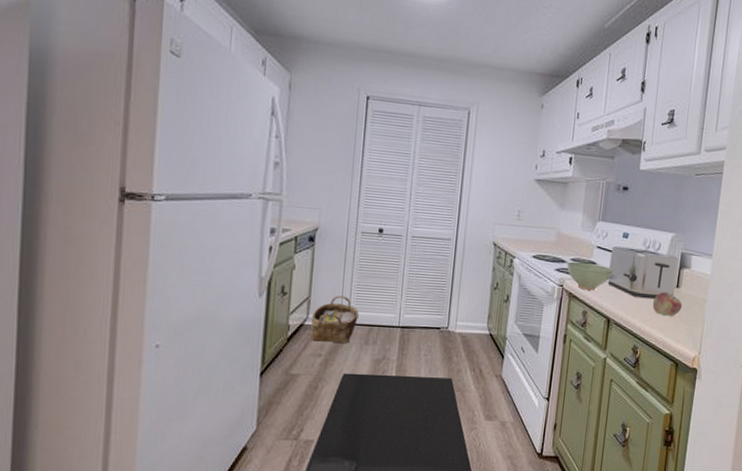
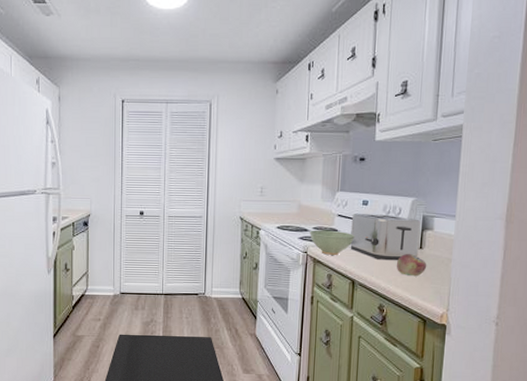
woven basket: present [311,295,359,344] -> none [90,270,128,310]

